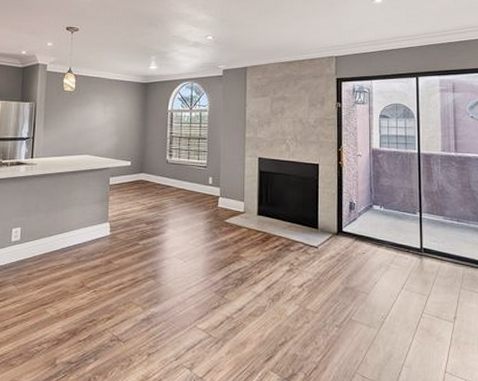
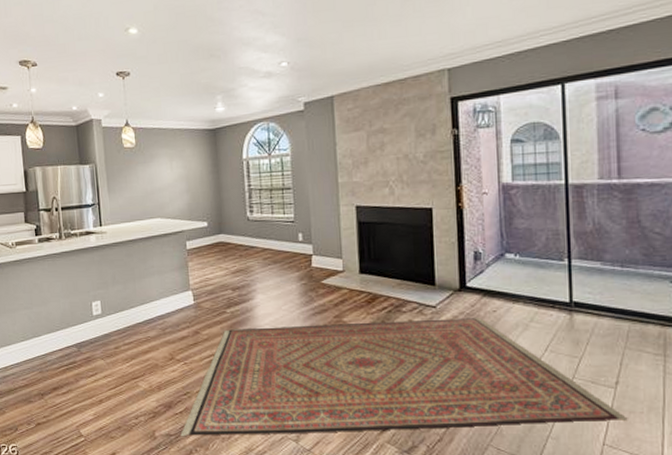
area rug: none [81,258,463,365] -> present [180,318,628,437]

